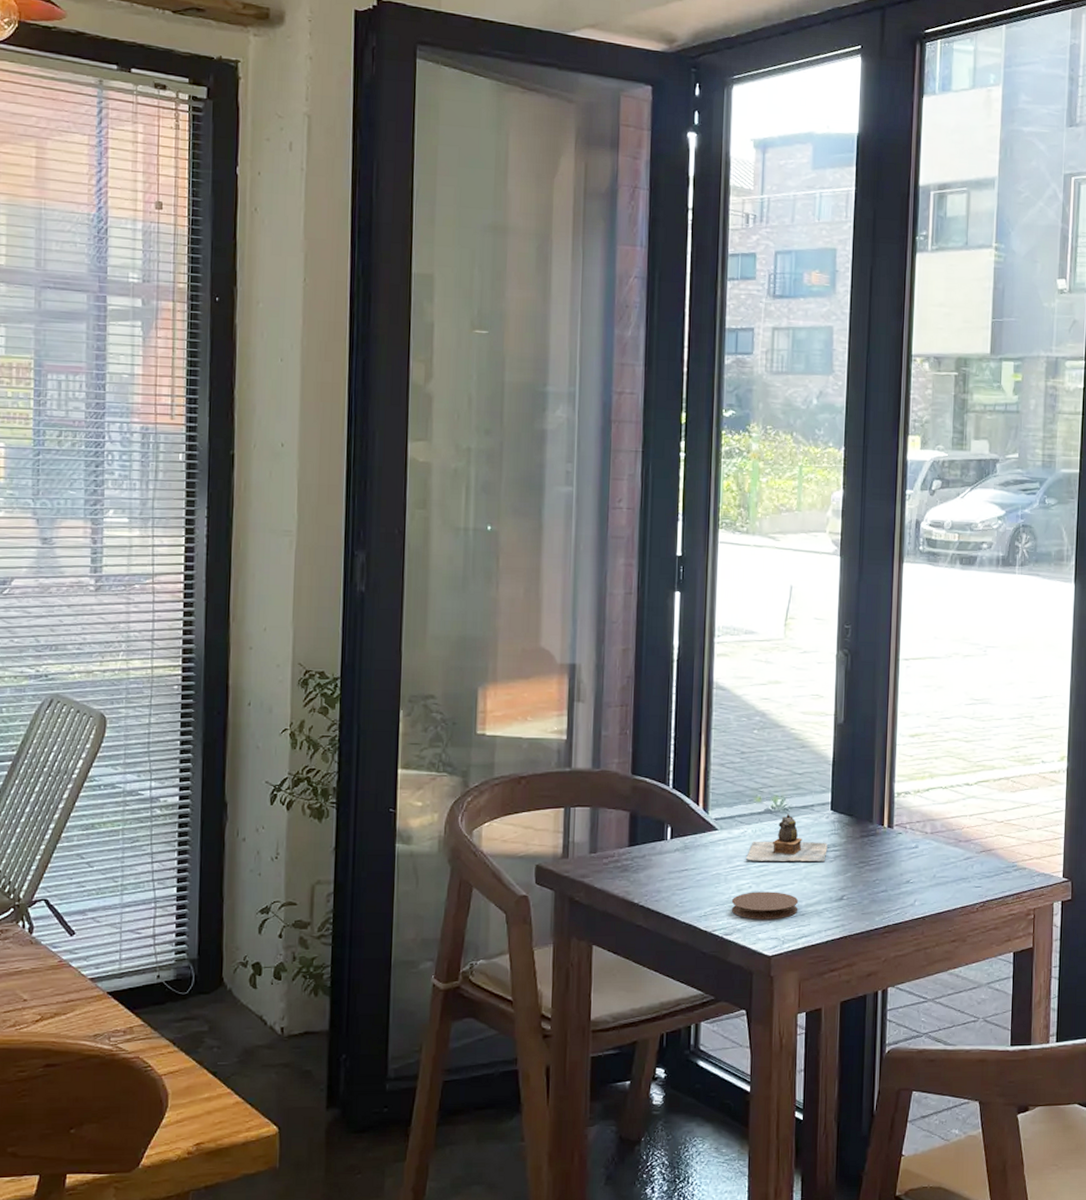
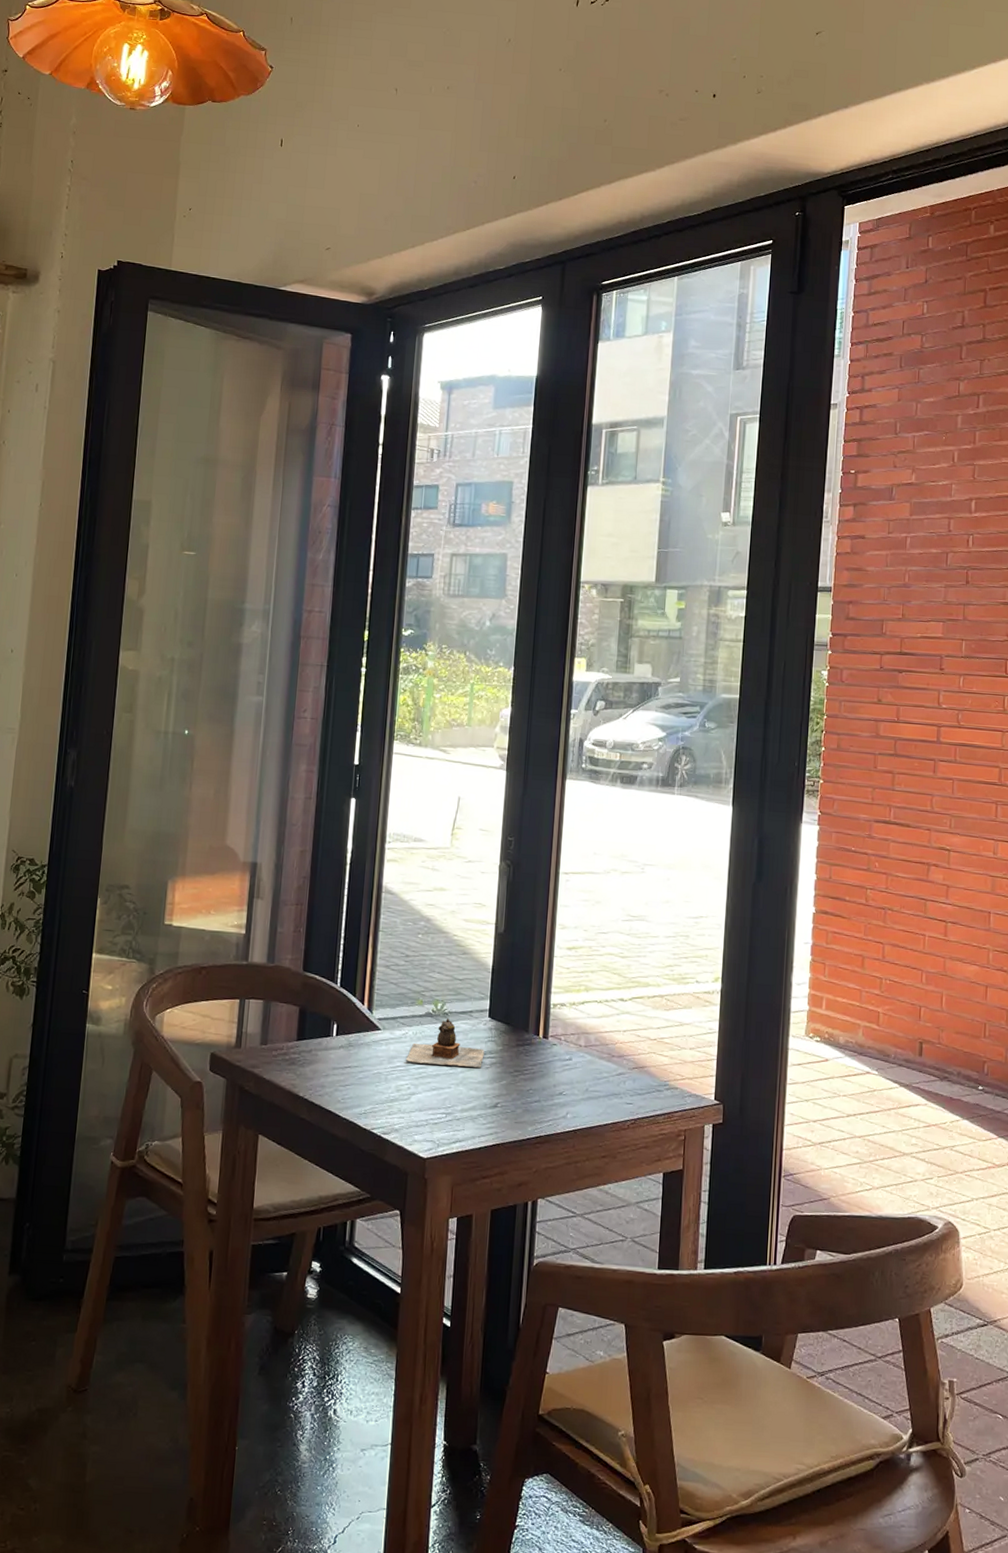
coaster: present [731,892,799,920] -> none [389,1093,455,1122]

